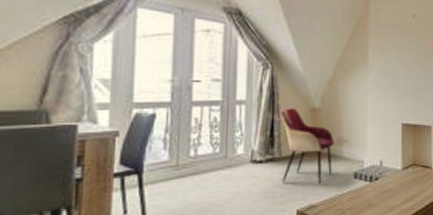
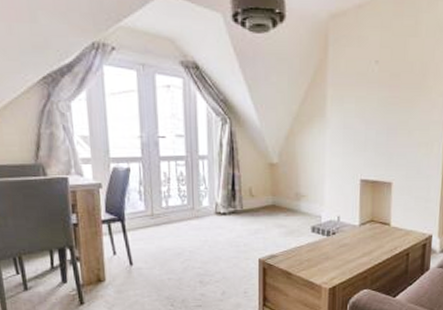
armchair: present [280,108,334,184] -> none [240,163,292,236]

